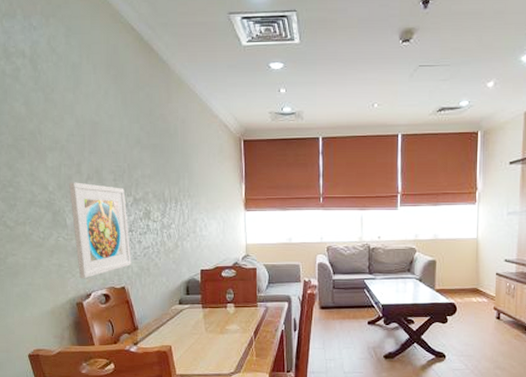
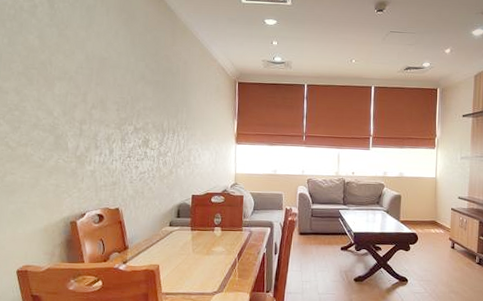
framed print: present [69,182,132,279] -> none [73,109,128,200]

